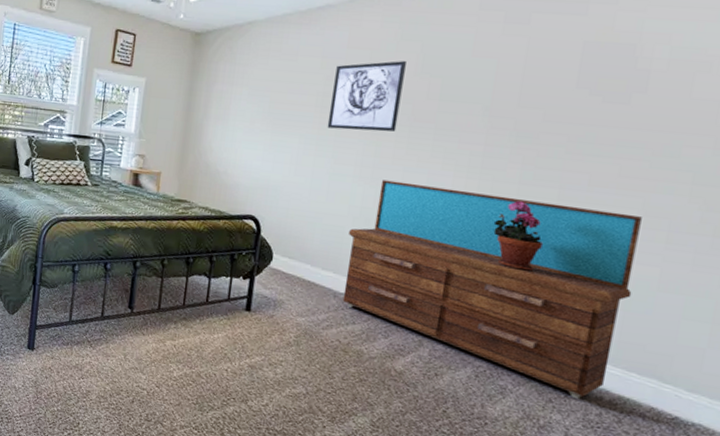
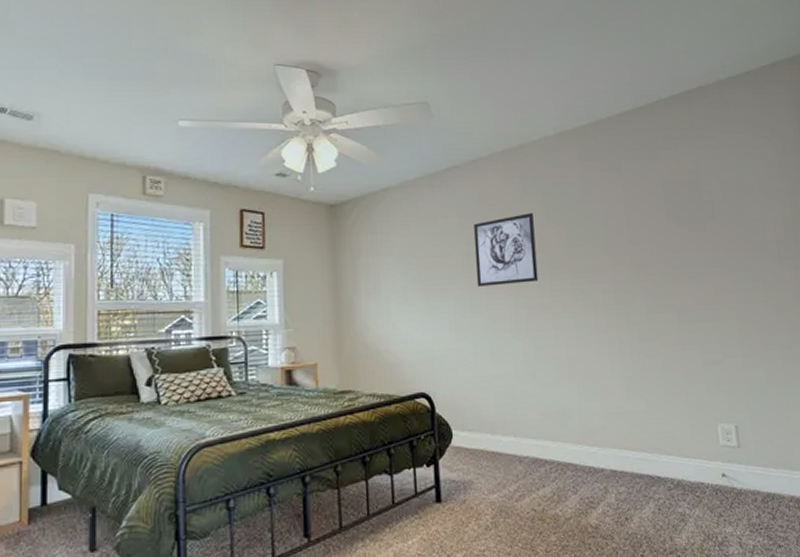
dresser: present [342,180,642,400] -> none [519,325,754,507]
potted plant: present [493,201,543,272] -> none [636,329,678,395]

